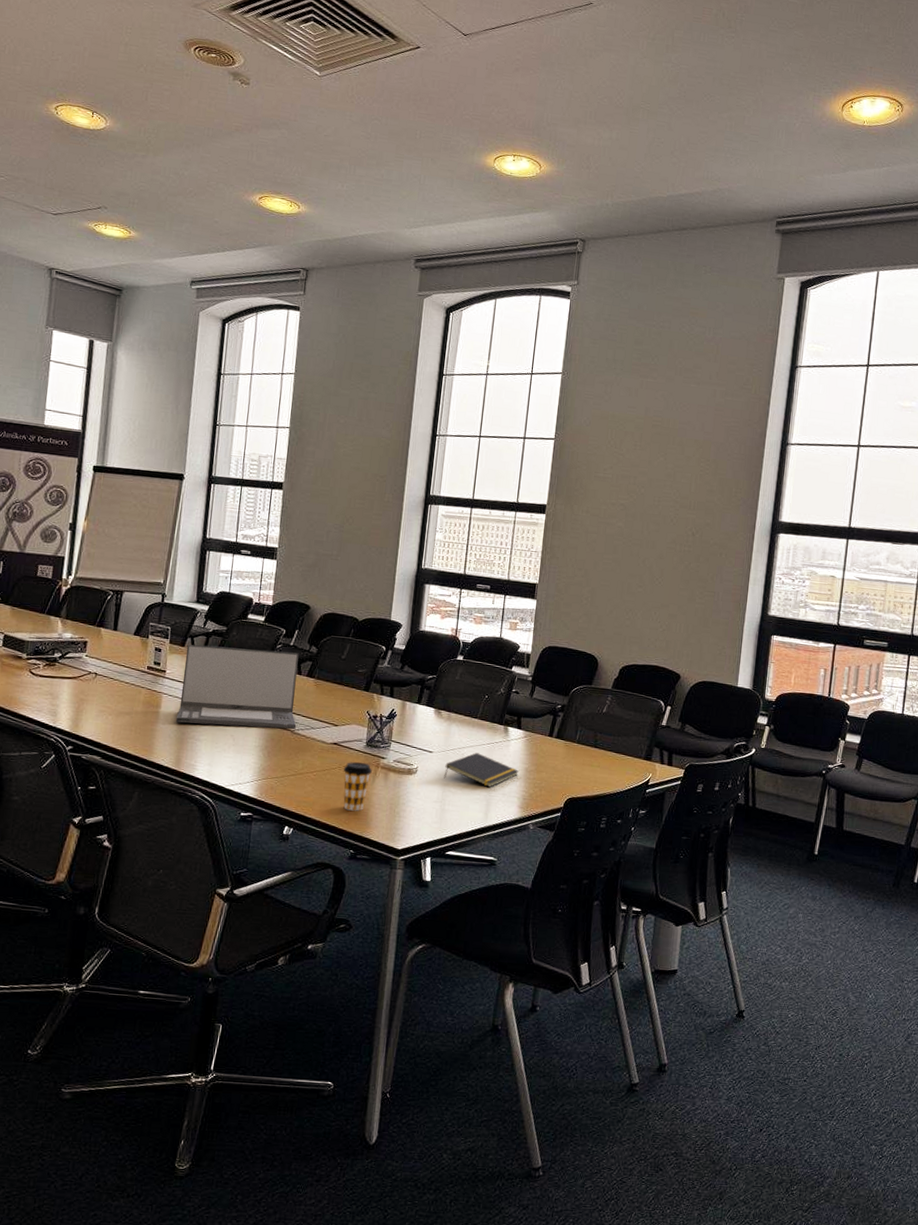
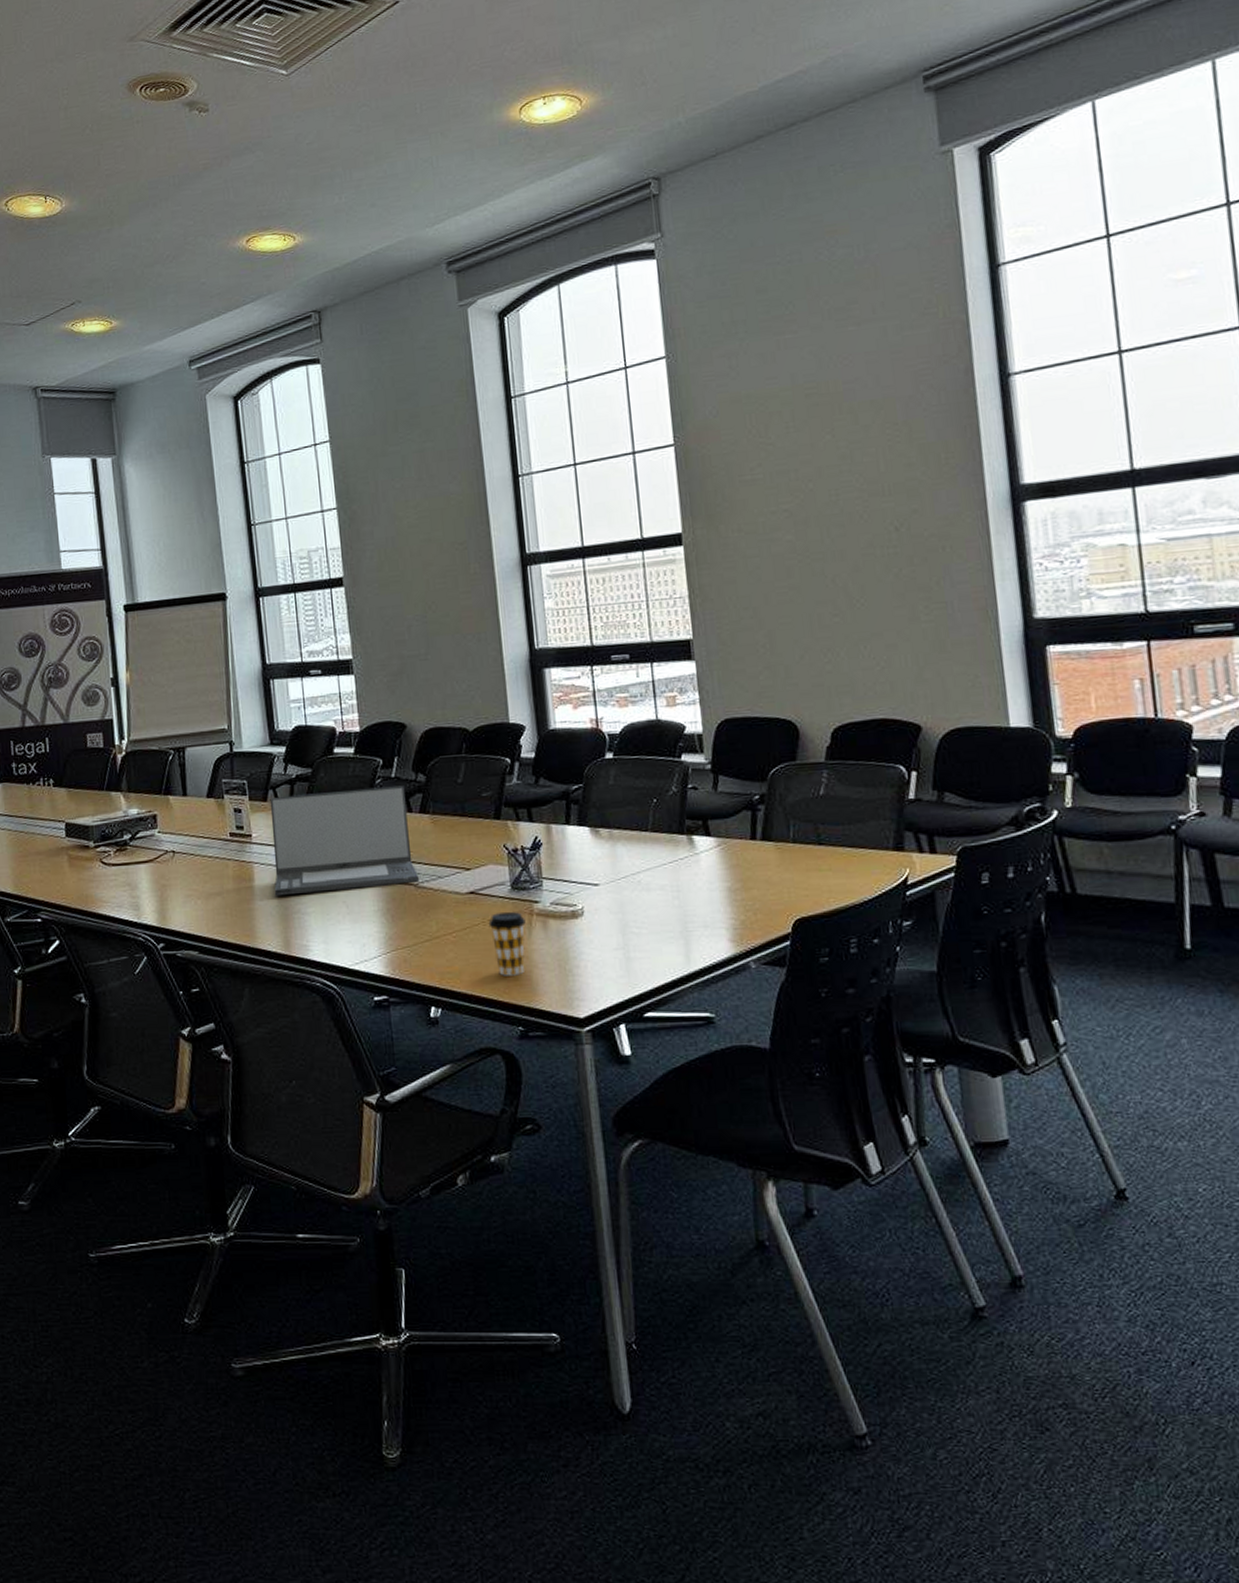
notepad: present [444,753,520,787] -> none [619,876,721,920]

